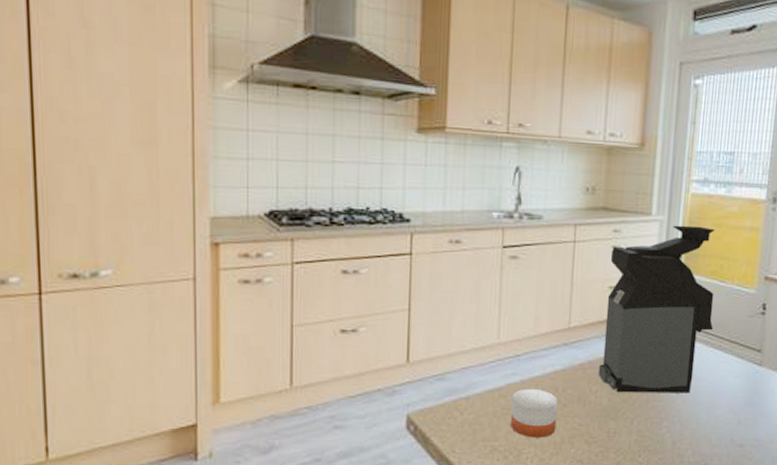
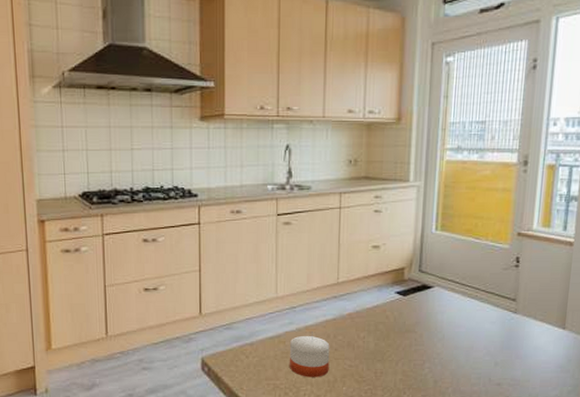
coffee maker: present [597,225,715,393] -> none [364,189,470,338]

